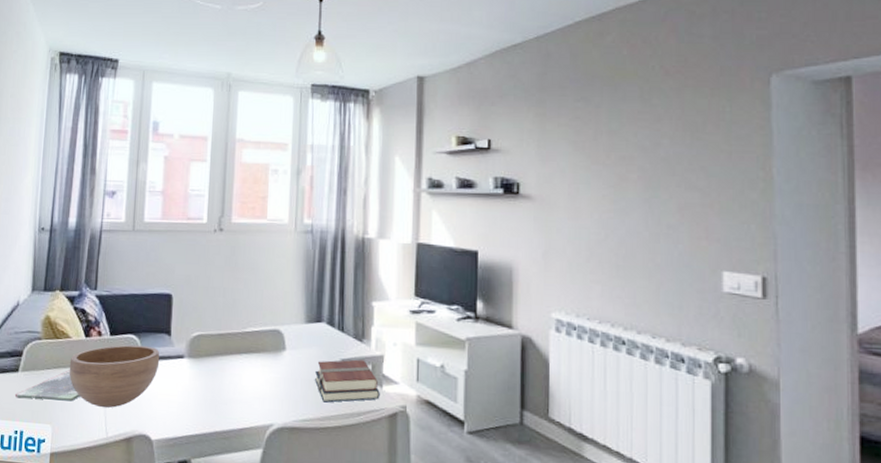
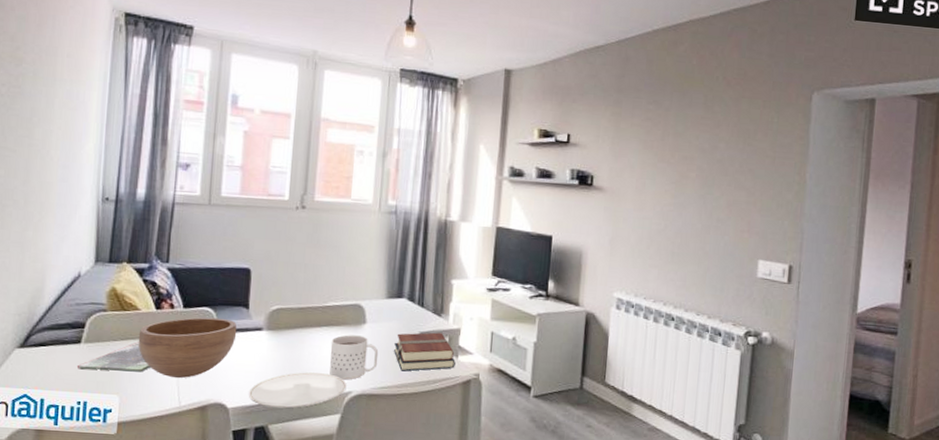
plate: none [171,402,268,442] -> present [248,372,347,409]
mug: none [250,362,299,412] -> present [330,335,379,380]

